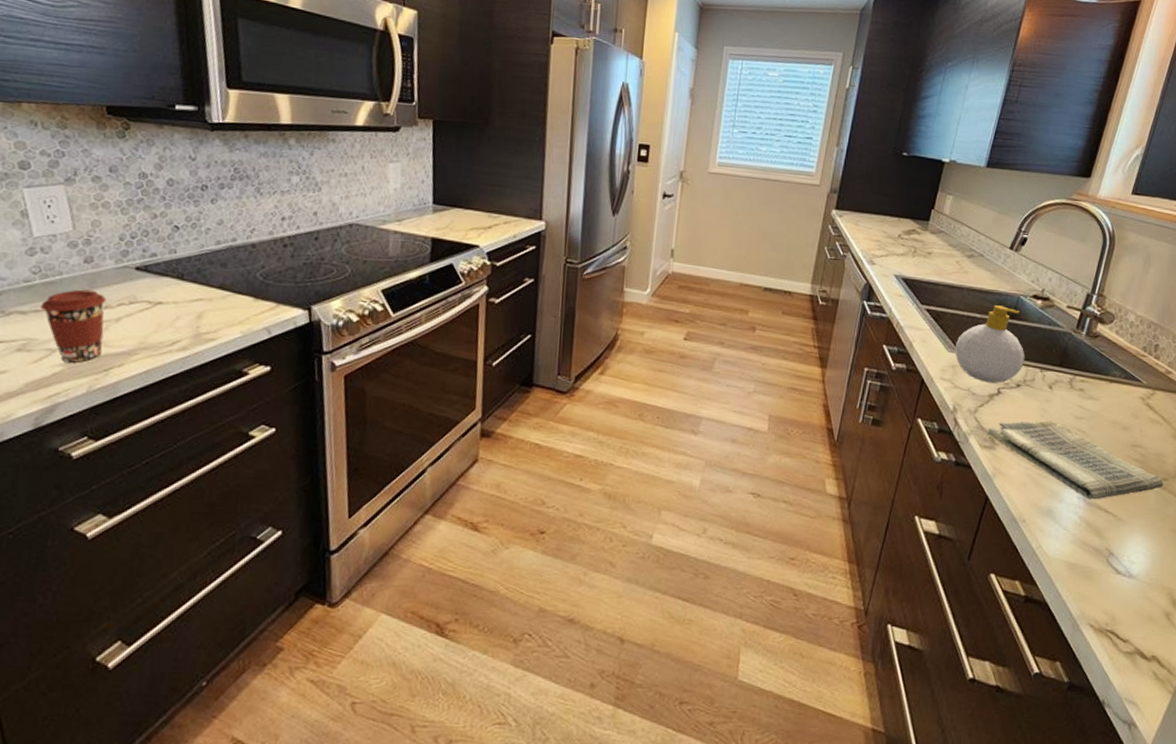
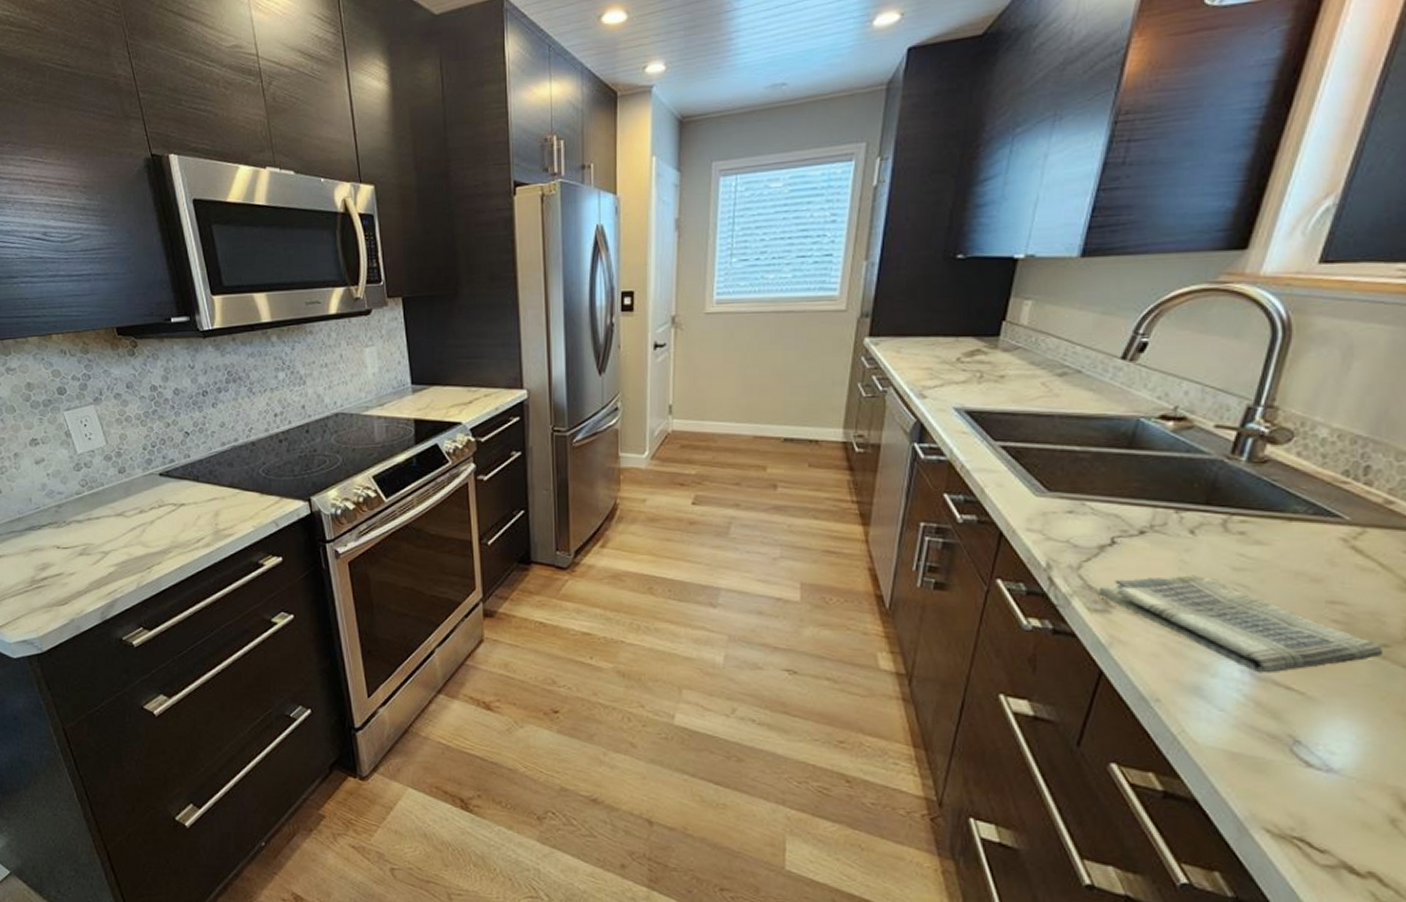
coffee cup: present [40,289,107,363] -> none [91,497,144,563]
soap bottle: present [954,305,1025,384] -> none [1045,433,1151,531]

